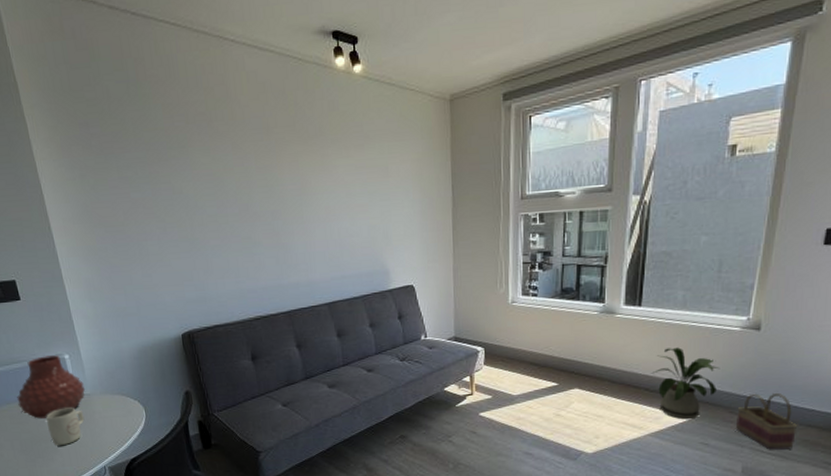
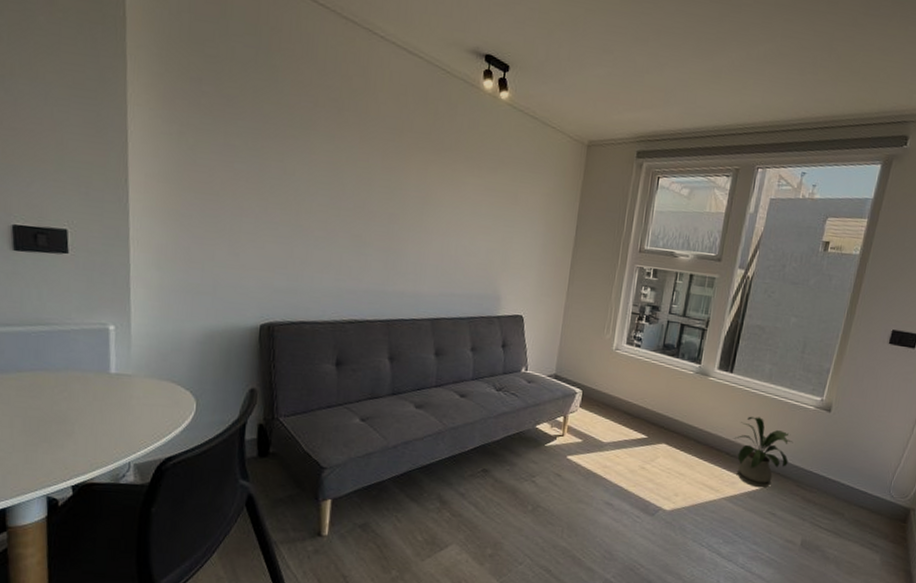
vase: present [17,355,86,419] -> none [33,322,127,396]
mug: present [46,407,85,446] -> none [66,386,118,432]
basket: present [736,392,798,450] -> none [800,470,853,528]

